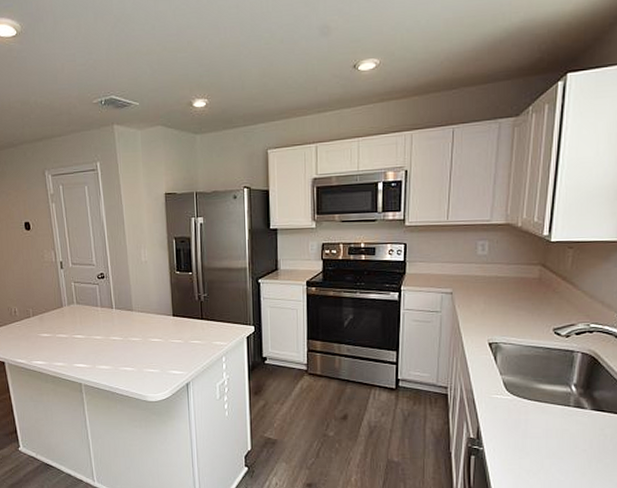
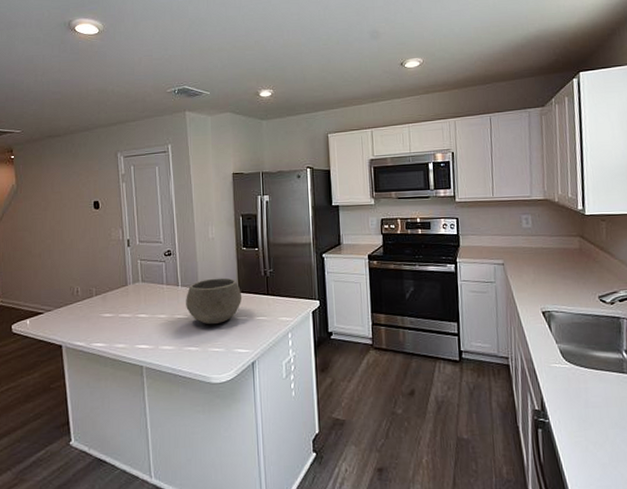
bowl: none [120,301,176,347] -> present [186,277,242,325]

